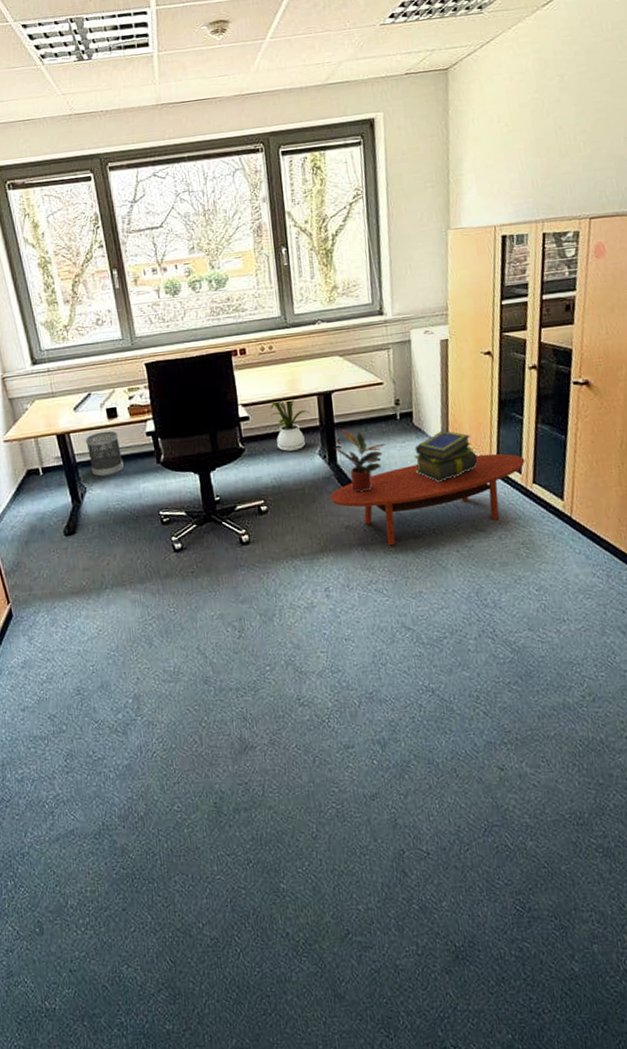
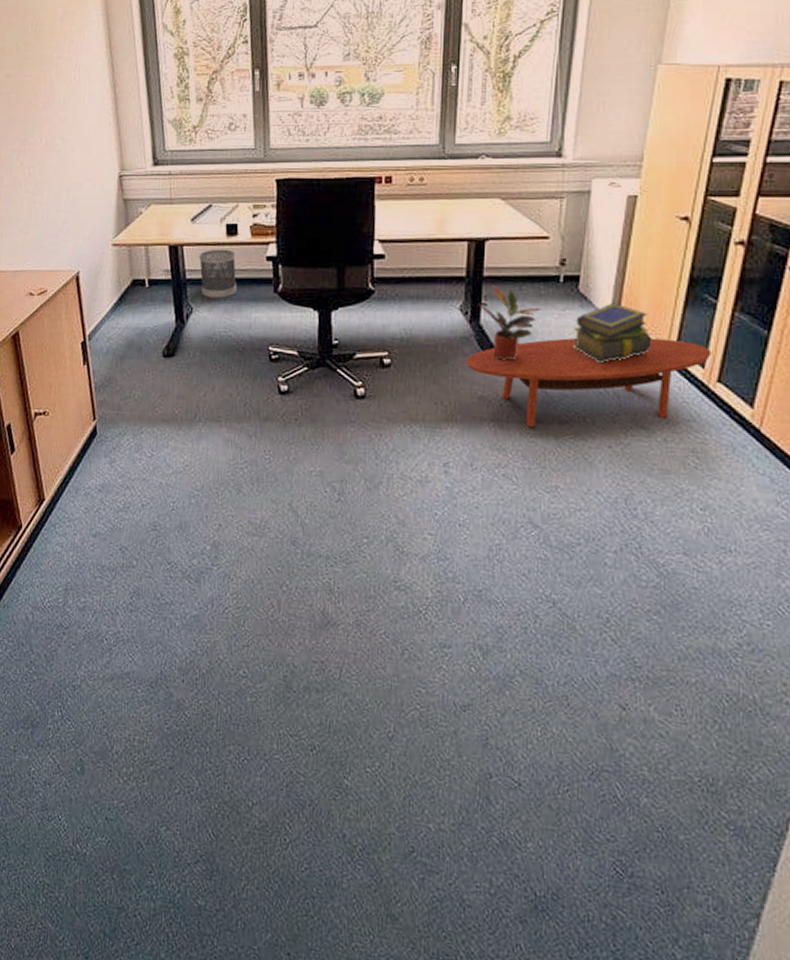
house plant: present [270,398,311,452] -> none [410,240,458,301]

